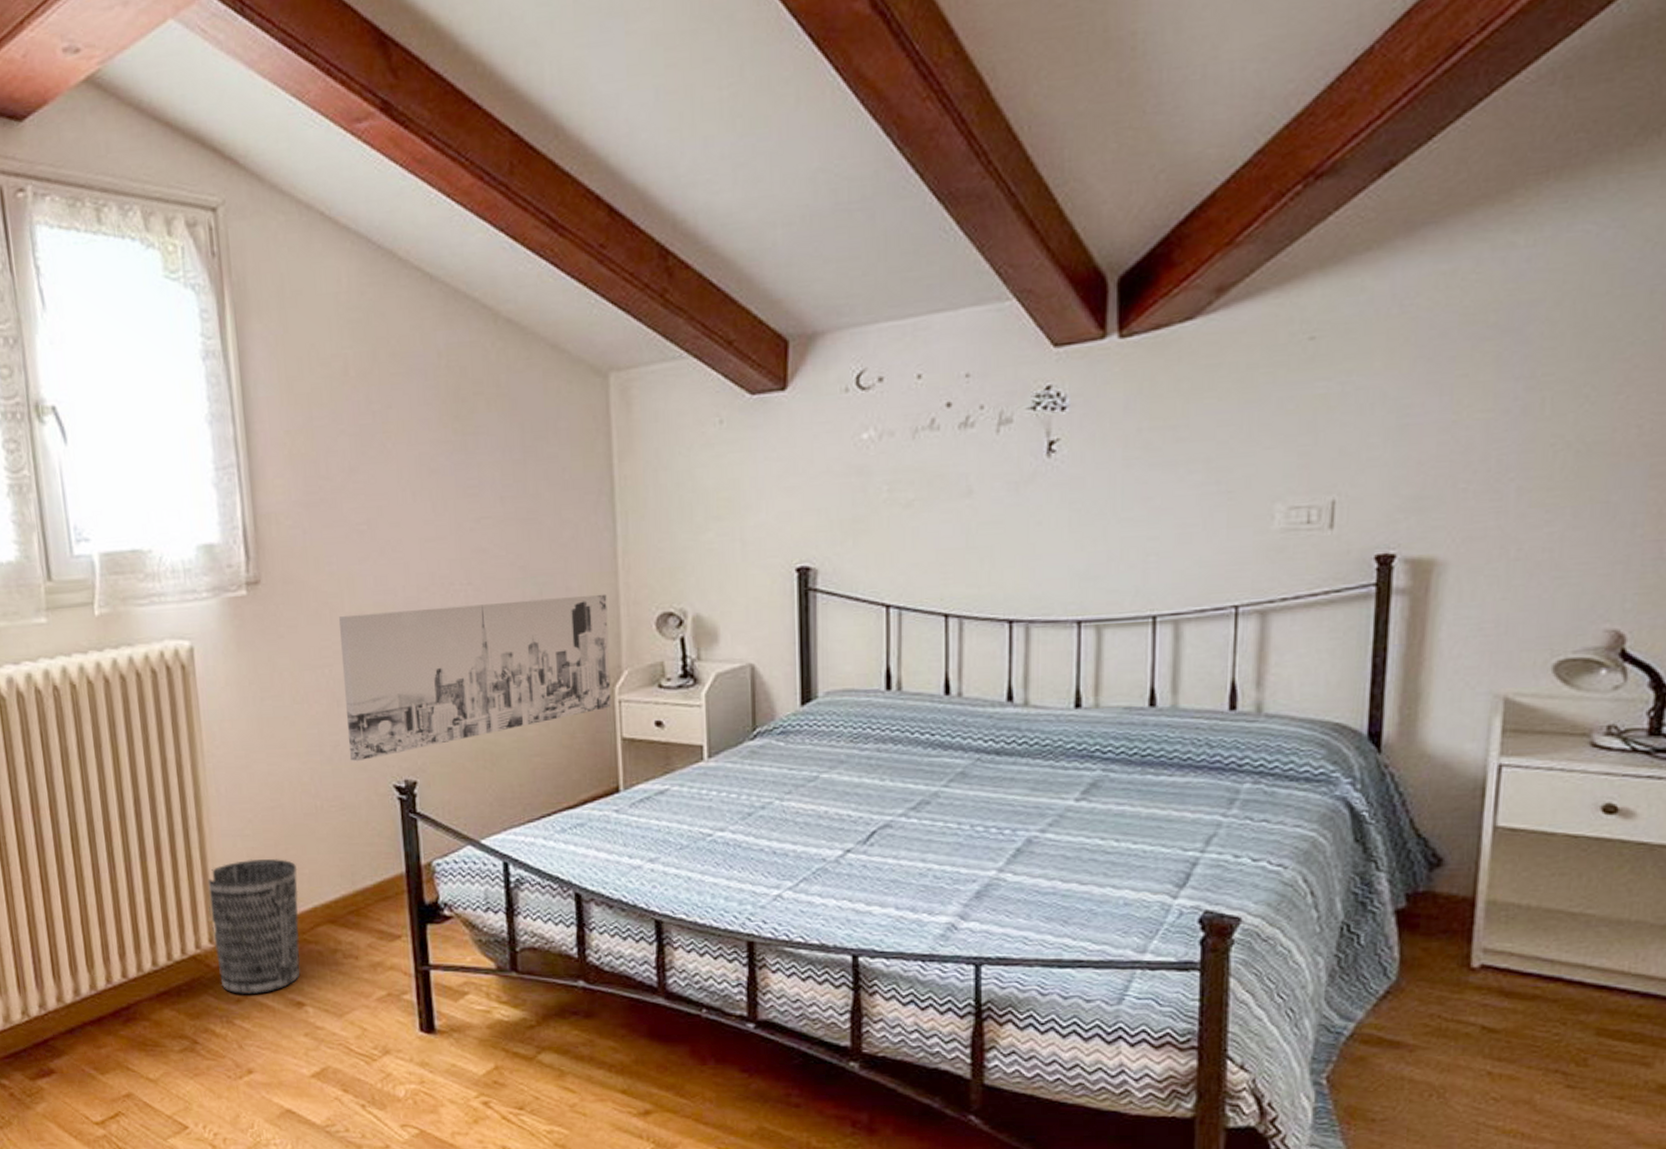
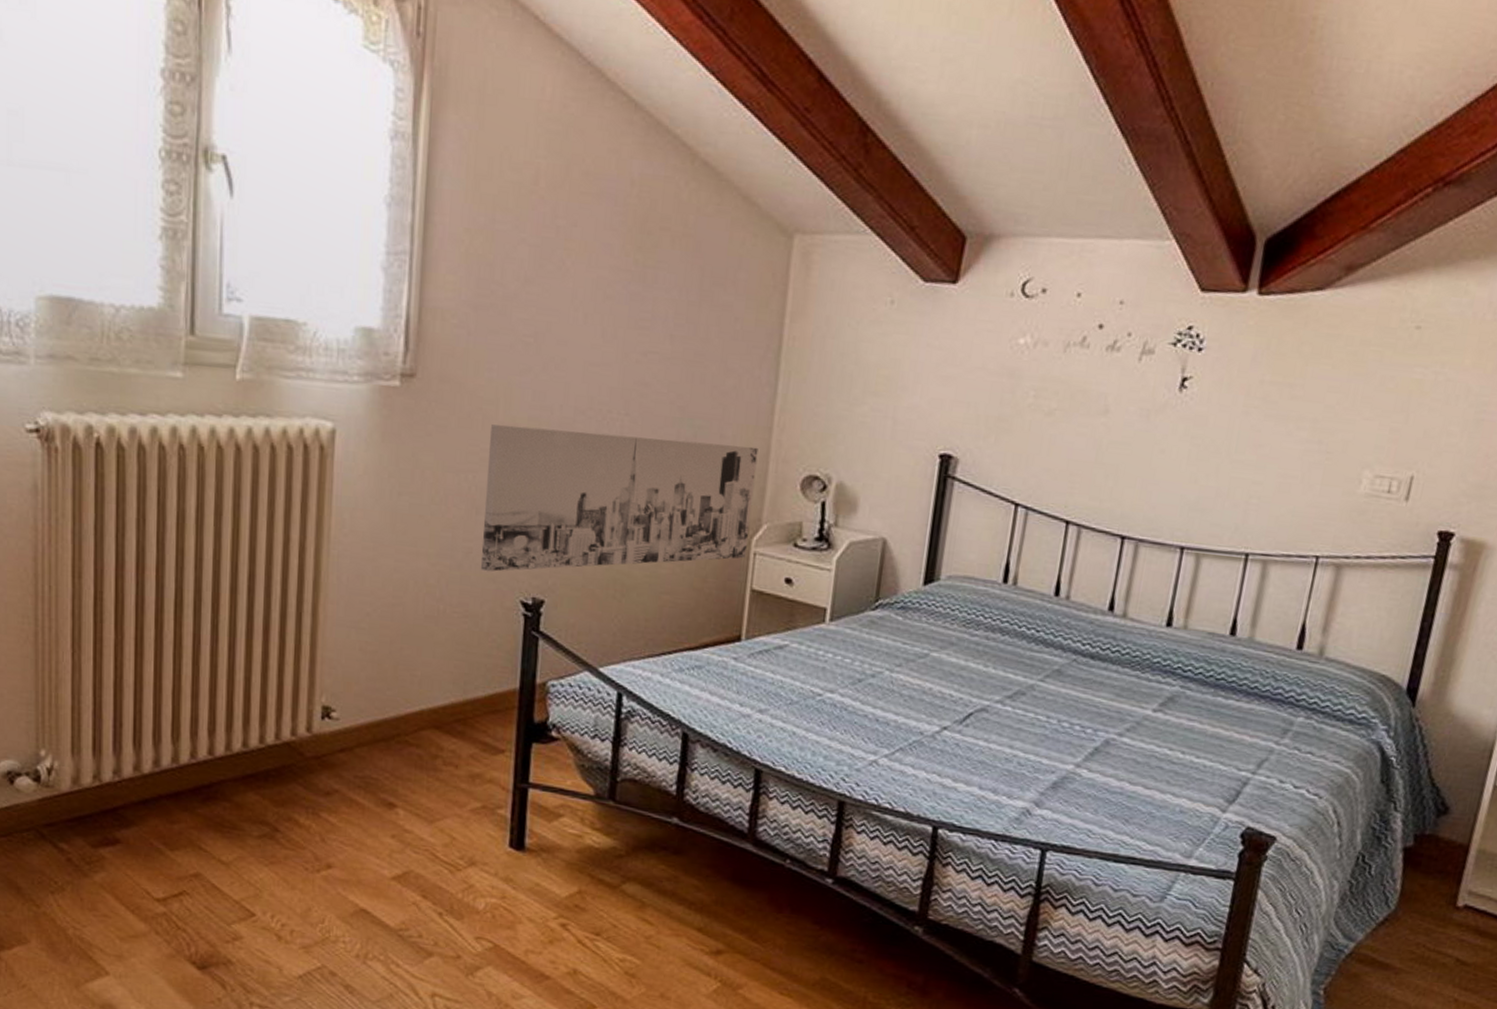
wastebasket: present [207,859,301,995] -> none [311,652,410,790]

